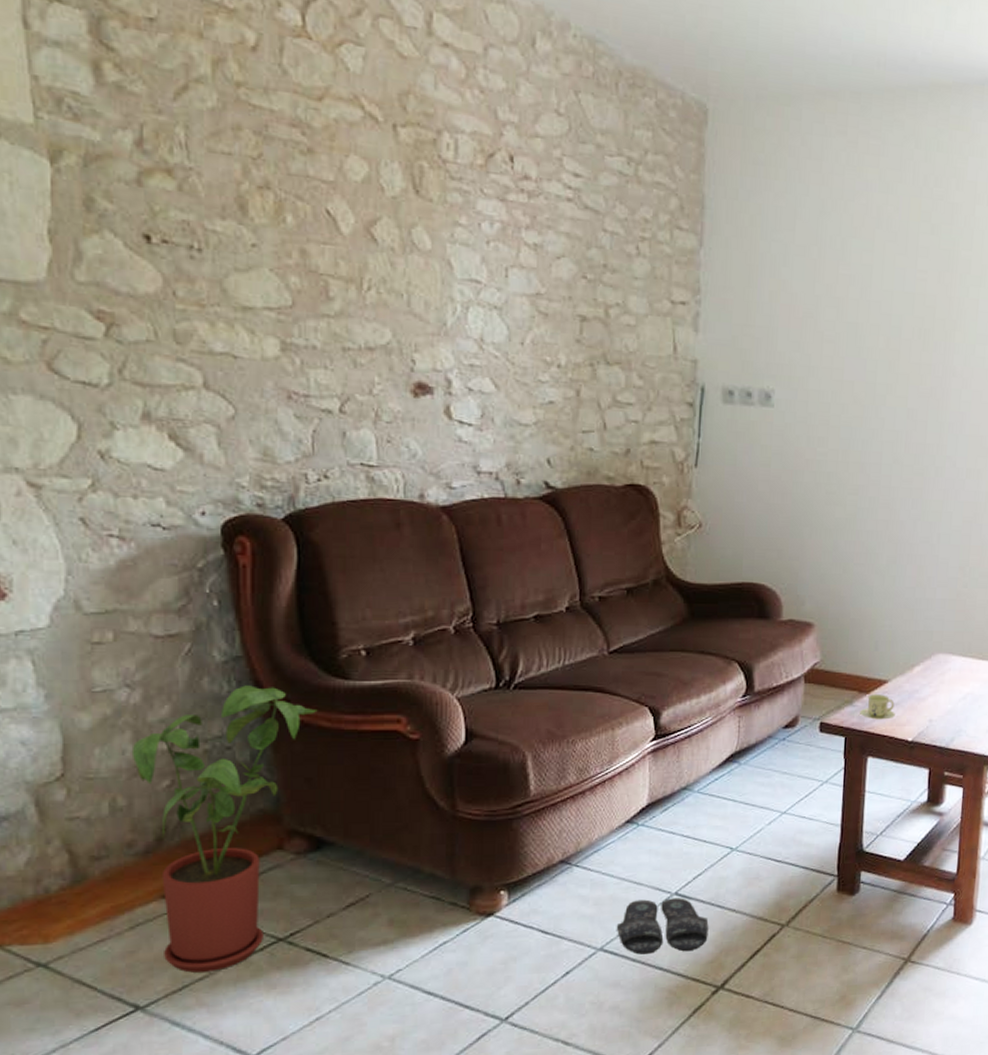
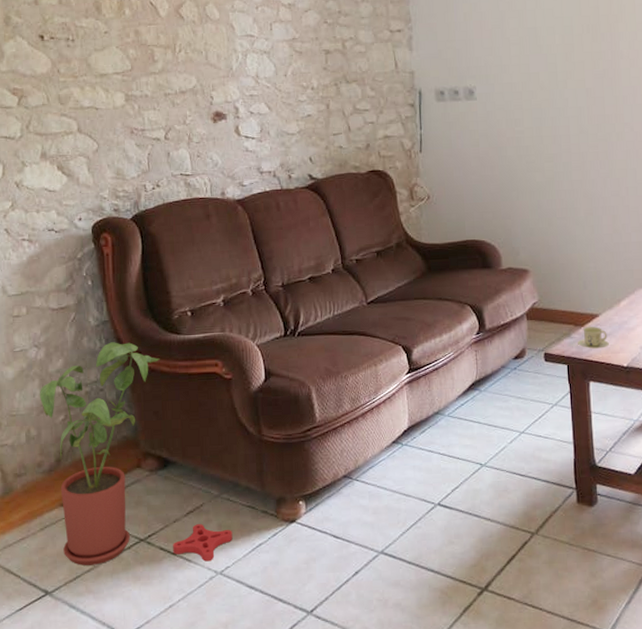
dog toy: none [324,919,408,964] -> present [173,524,233,562]
slippers: present [616,898,709,954] -> none [392,508,469,558]

